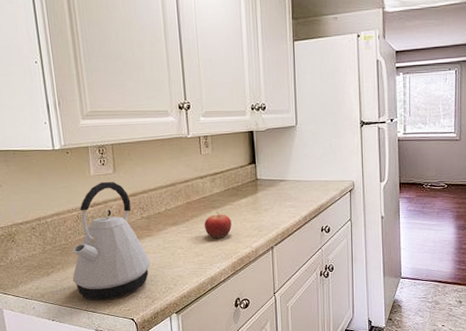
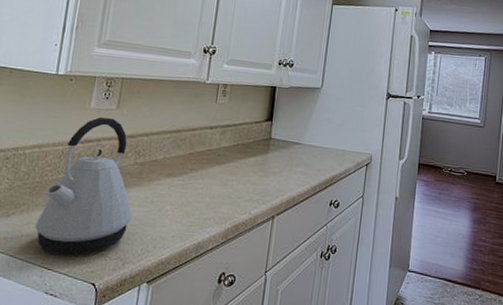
fruit: present [204,212,232,239] -> none [202,168,234,199]

